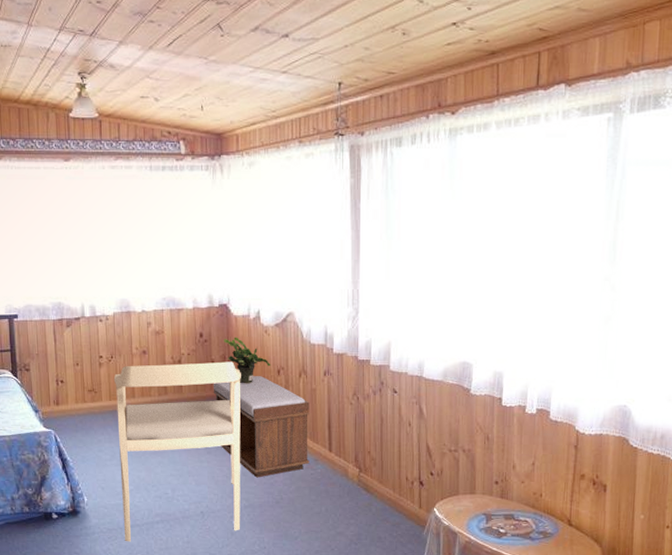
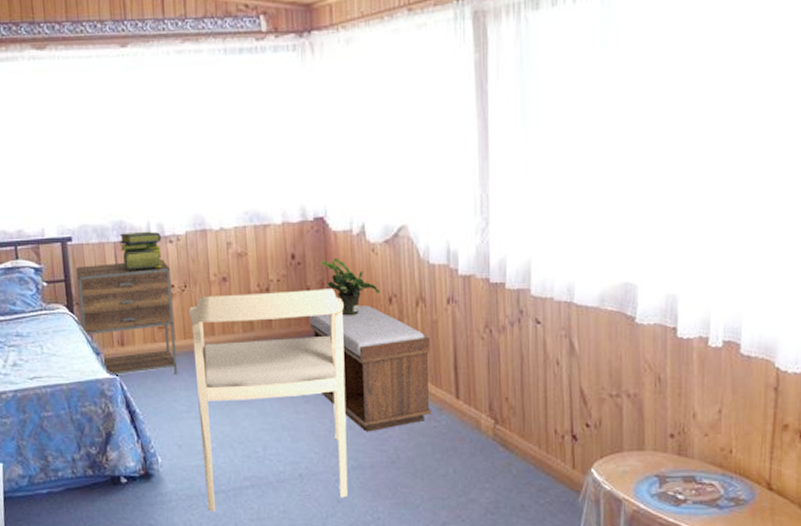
nightstand: none [20,334,104,430] -> present [76,258,178,376]
stack of books: none [58,311,93,343] -> present [119,231,162,270]

